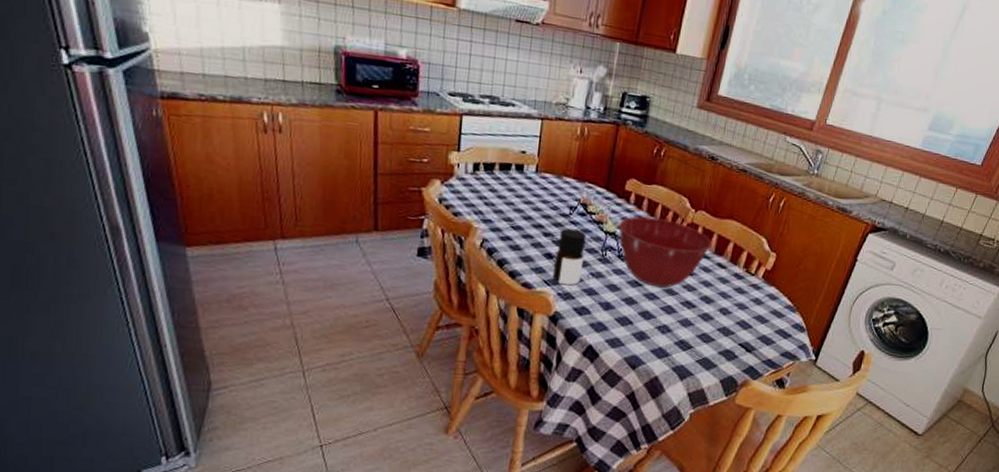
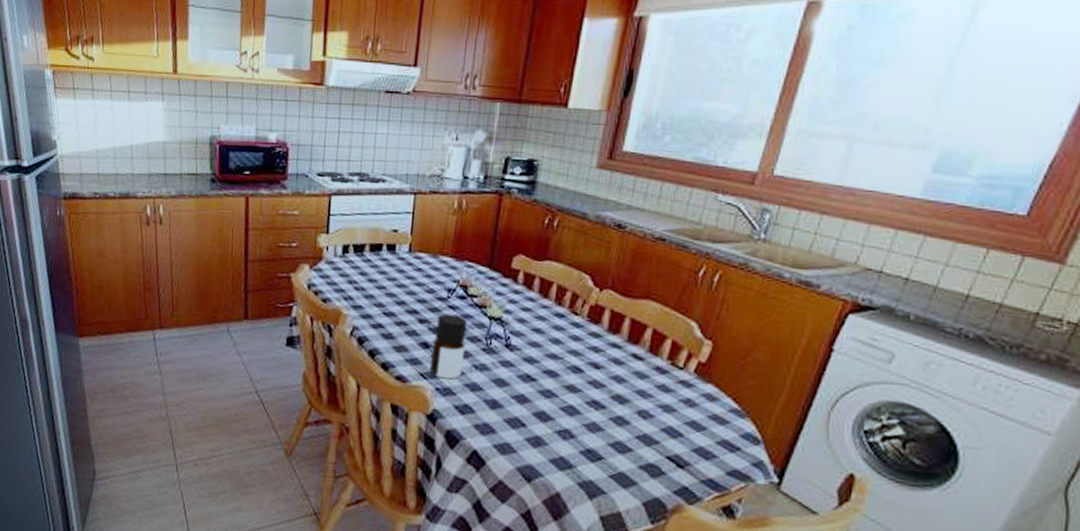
mixing bowl: present [619,216,711,288] -> none [505,298,622,384]

